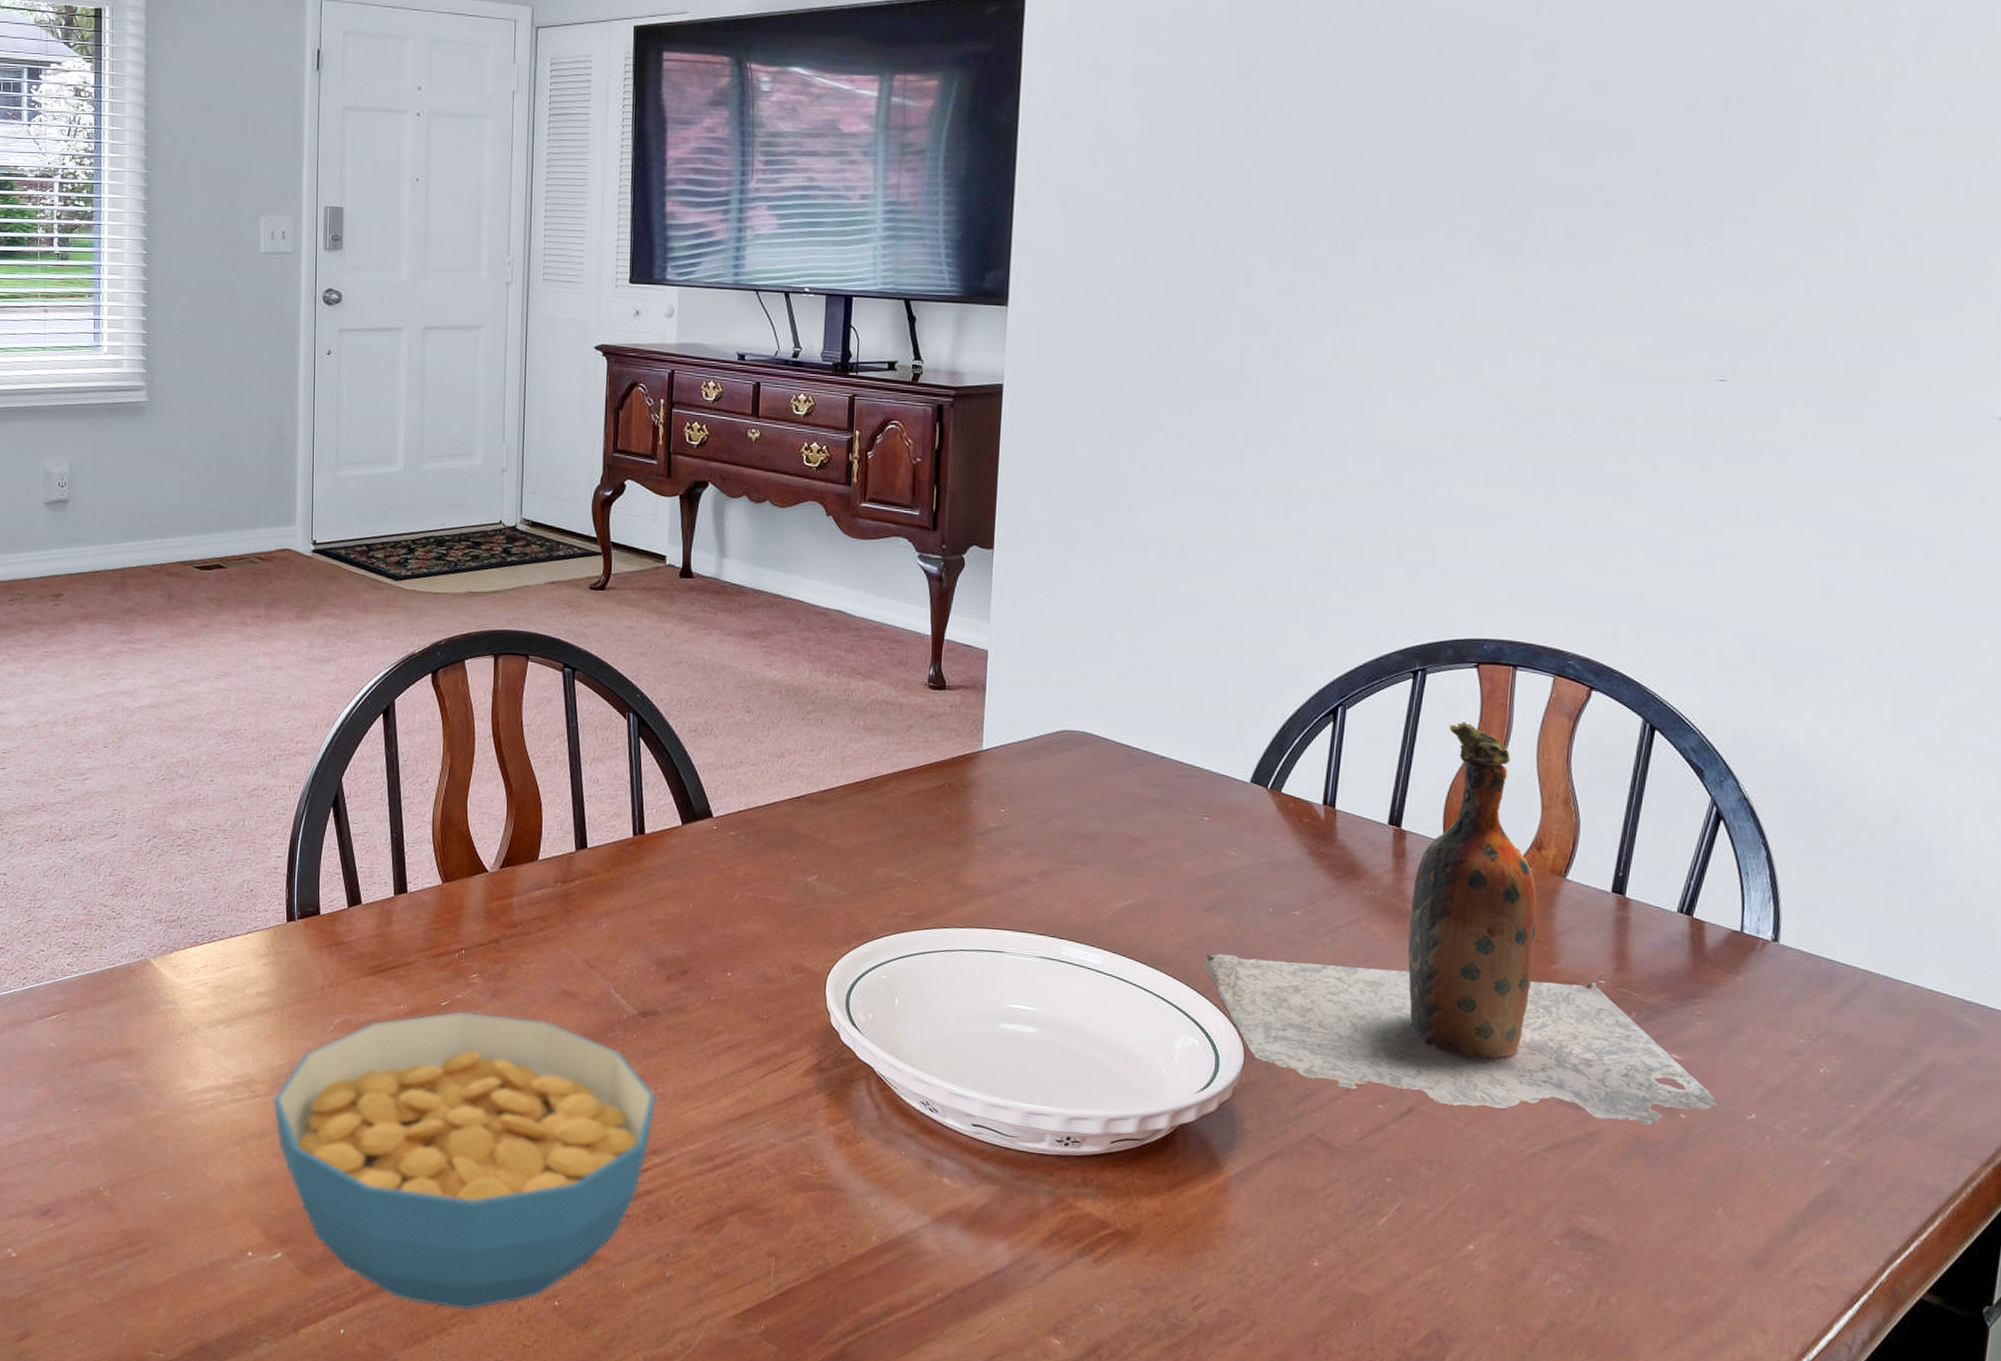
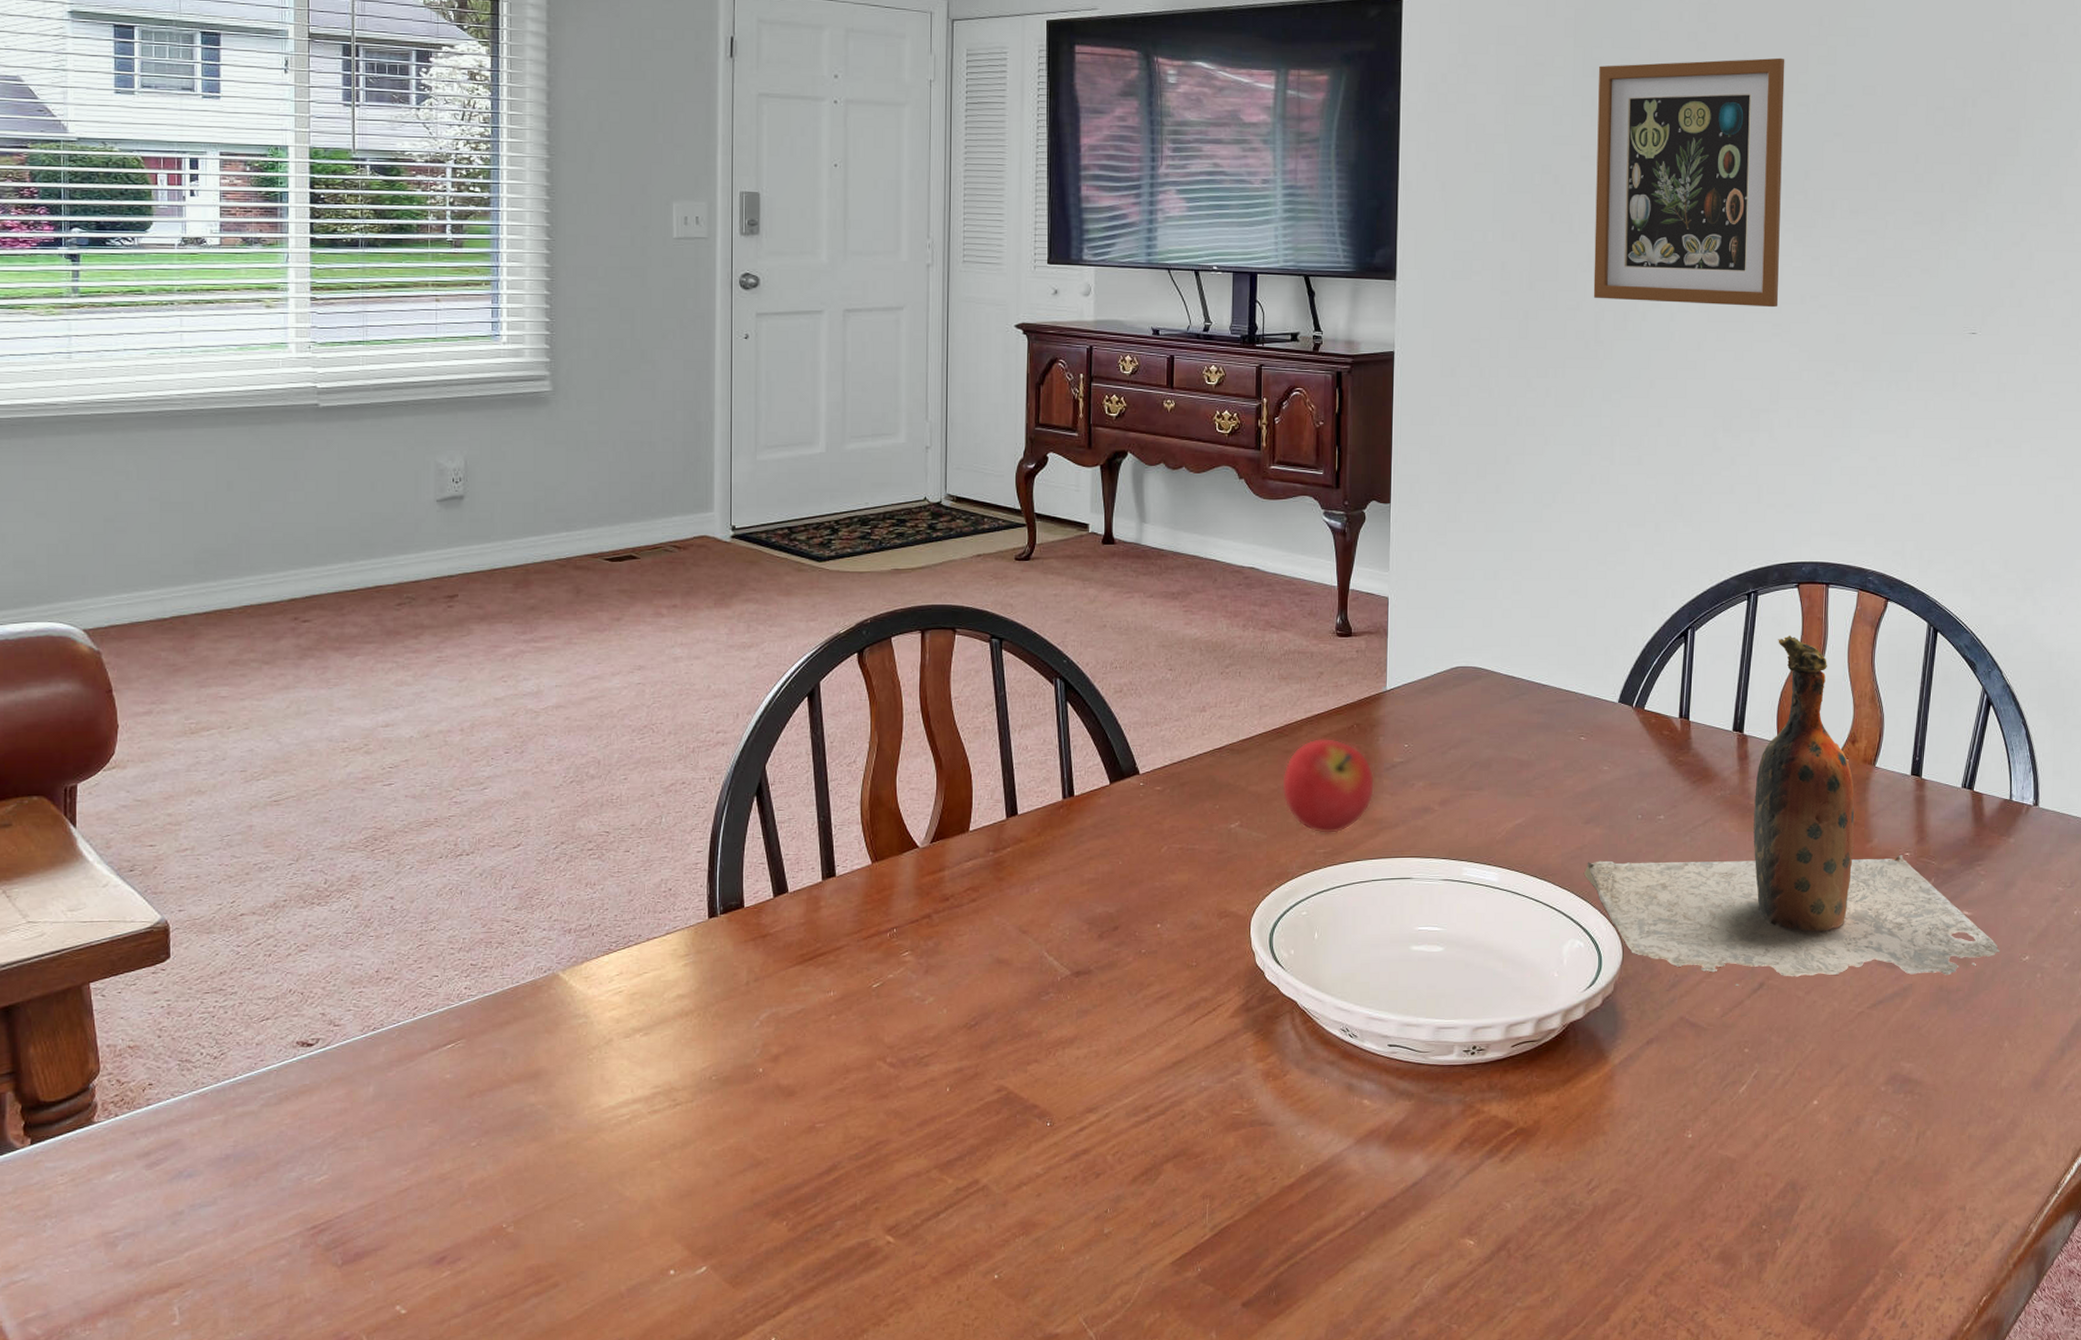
cereal bowl: present [273,1010,657,1311] -> none [696,990,1092,1299]
fruit: none [864,794,967,898] -> present [1282,737,1375,834]
picture frame: none [1238,52,1491,345] -> present [1593,57,1785,308]

